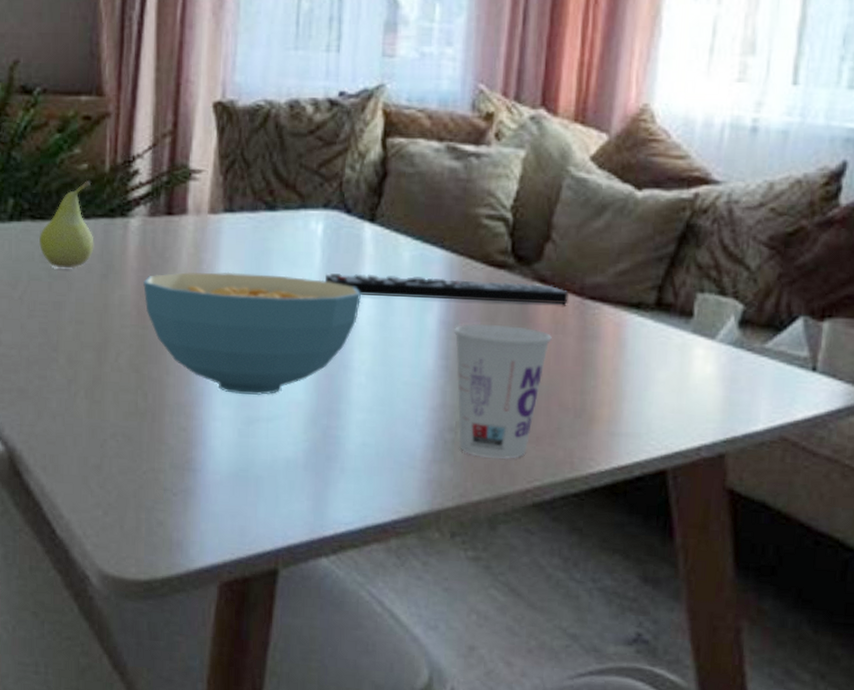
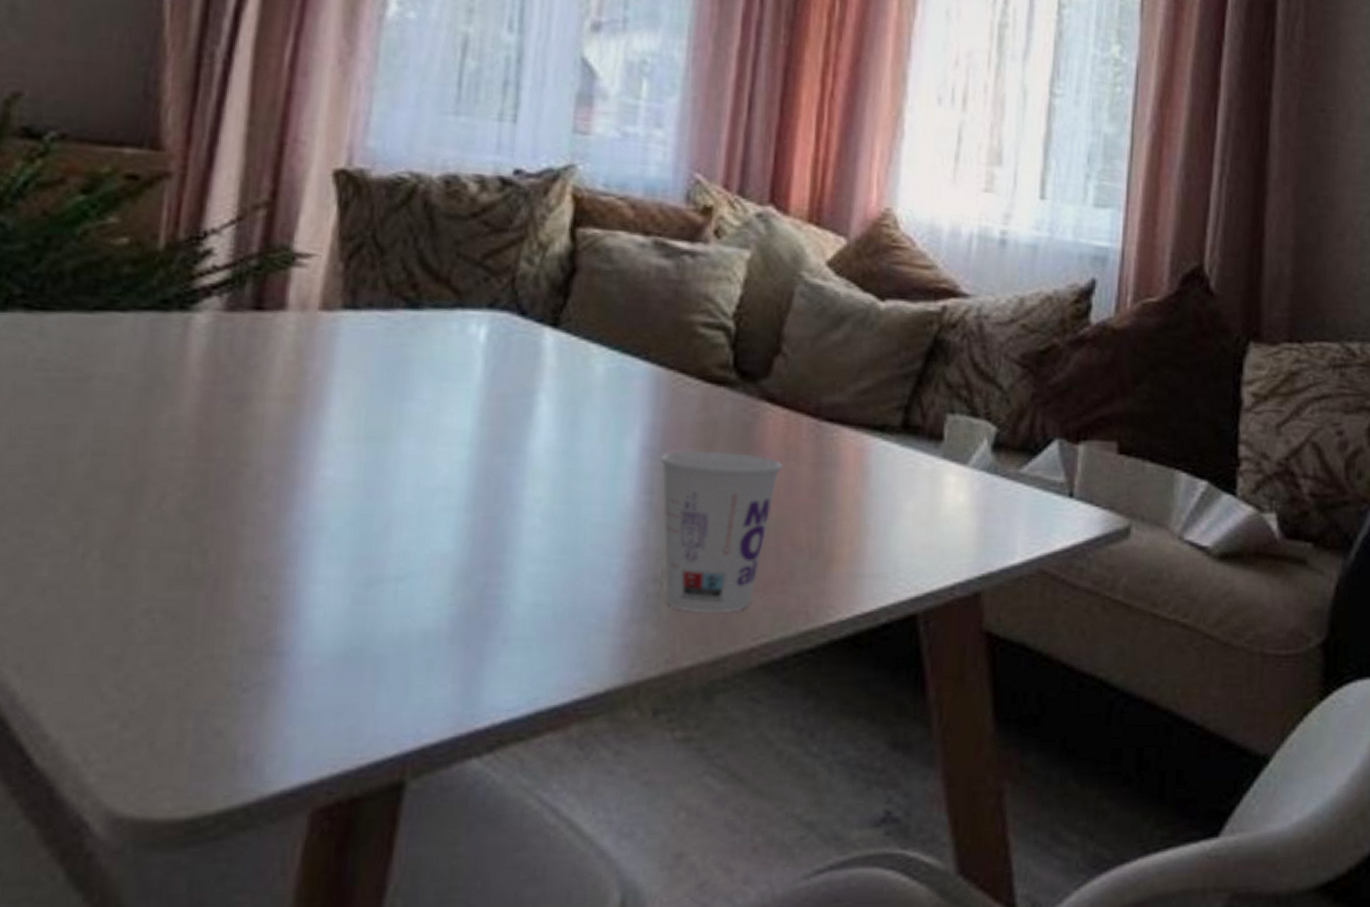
fruit: present [38,180,94,269] -> none [35,260,133,380]
cereal bowl: present [143,272,361,396] -> none [210,385,537,548]
remote control: present [325,273,569,305] -> none [488,389,802,428]

